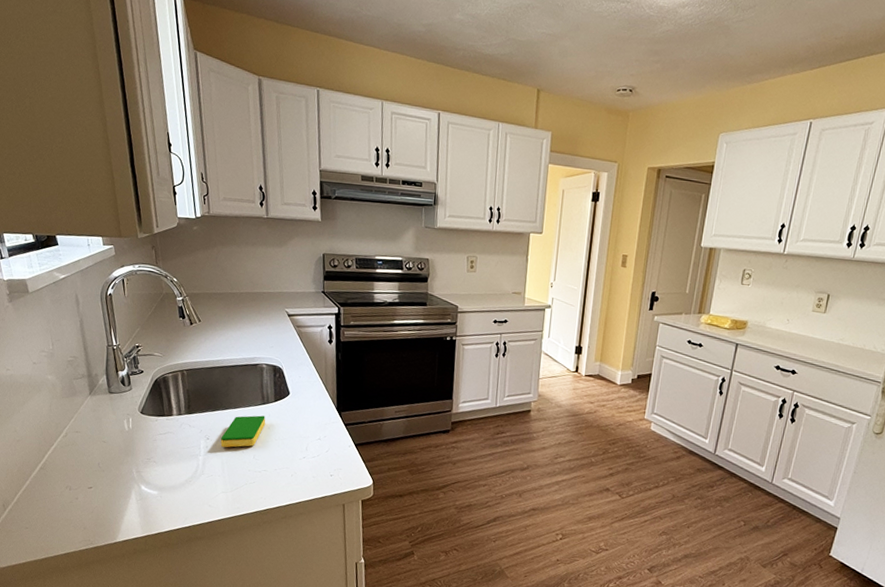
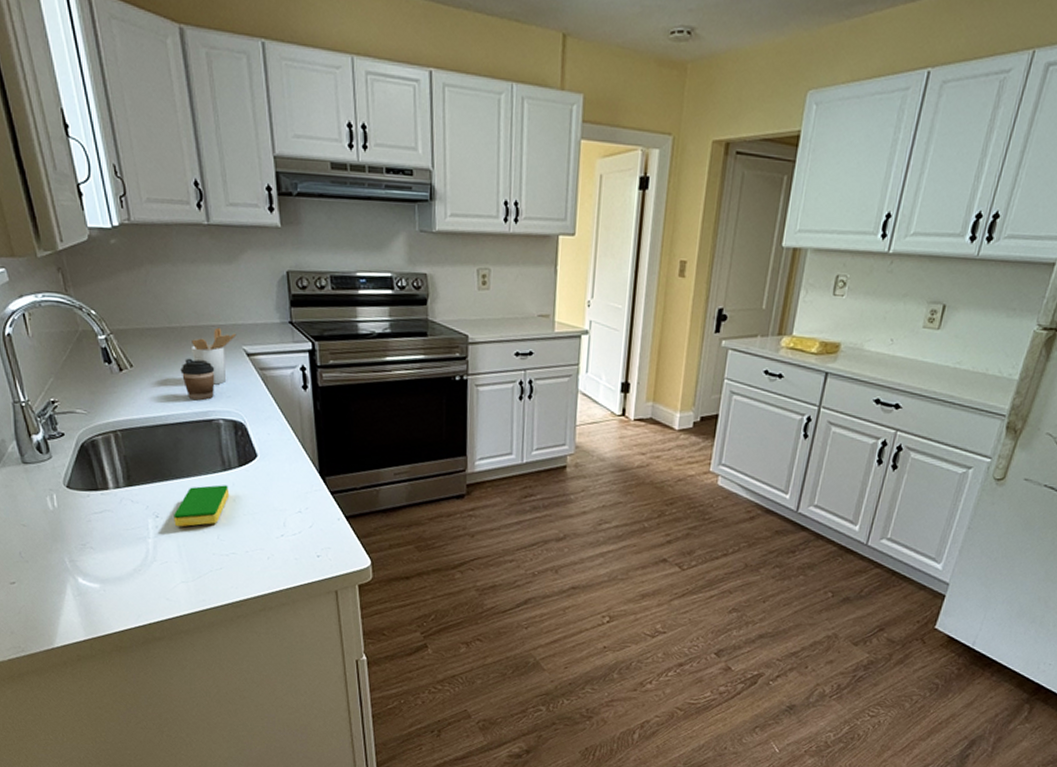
coffee cup: none [236,316,263,349] -> present [180,358,215,401]
utensil holder: none [245,294,282,338] -> present [190,327,237,385]

